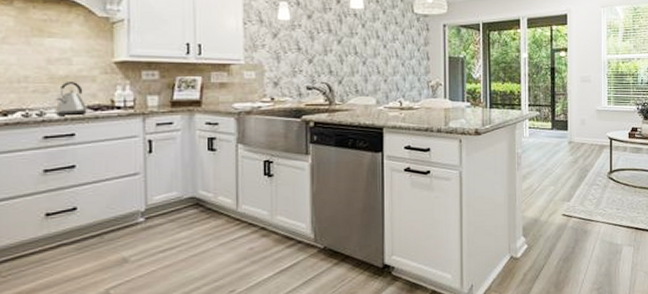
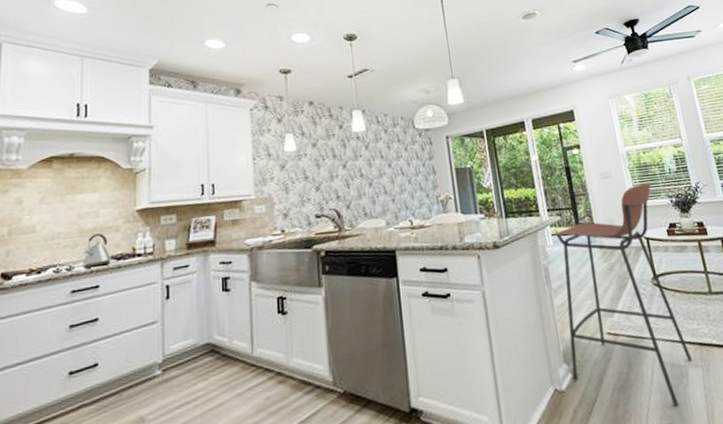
bar stool: none [527,90,628,275] -> present [553,183,693,406]

